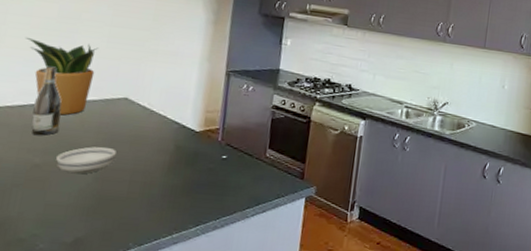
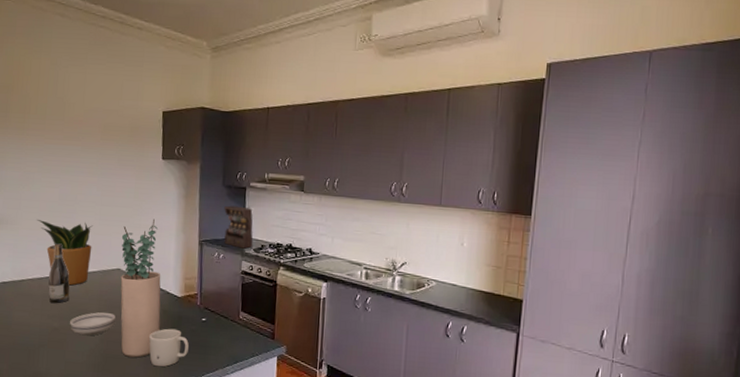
vase: none [119,44,178,200] -> present [120,218,161,358]
mug: none [154,166,205,210] -> present [149,328,190,367]
spice rack: none [255,35,291,82] -> present [224,205,253,249]

